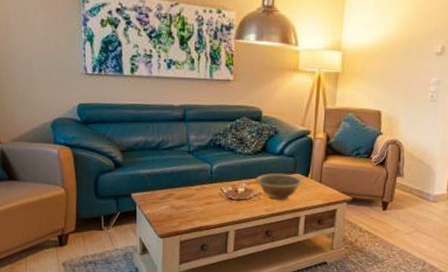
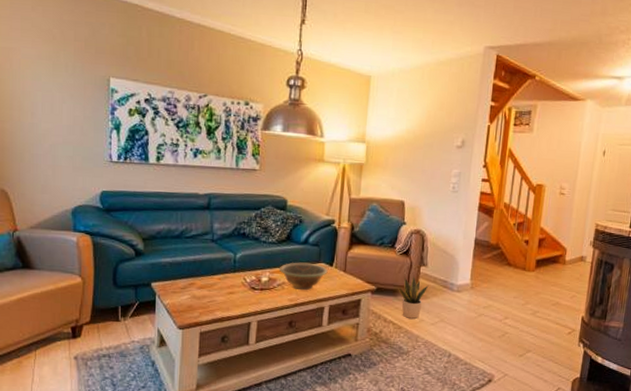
potted plant: none [374,186,405,229] -> present [399,275,429,320]

